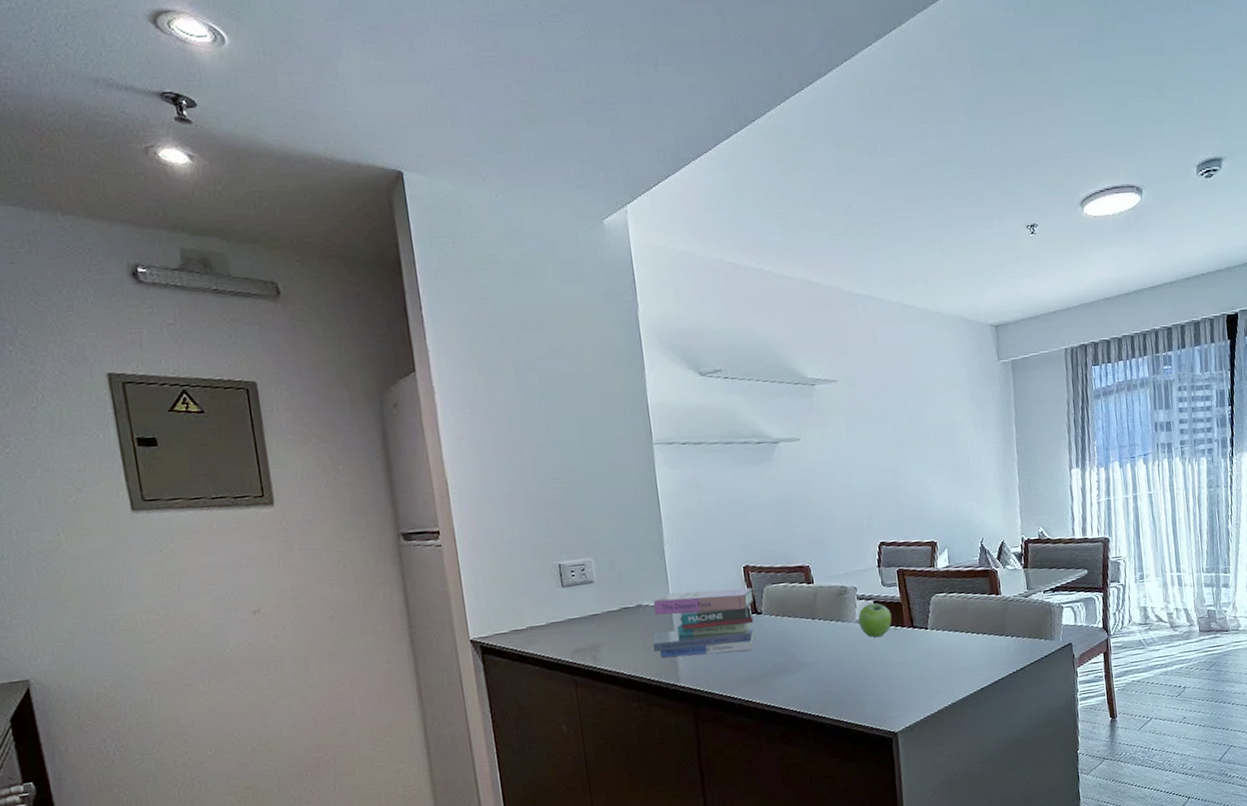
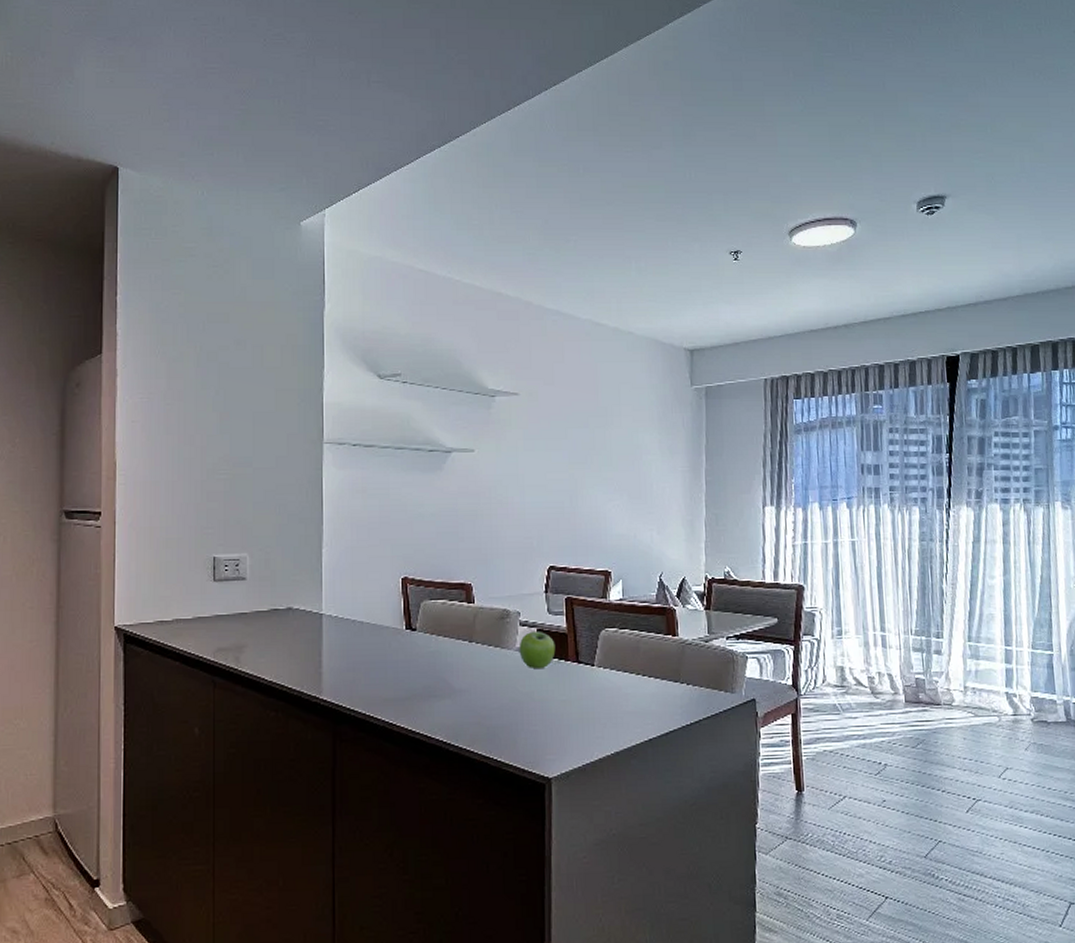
books: present [653,587,755,658] -> none [298,598,409,669]

